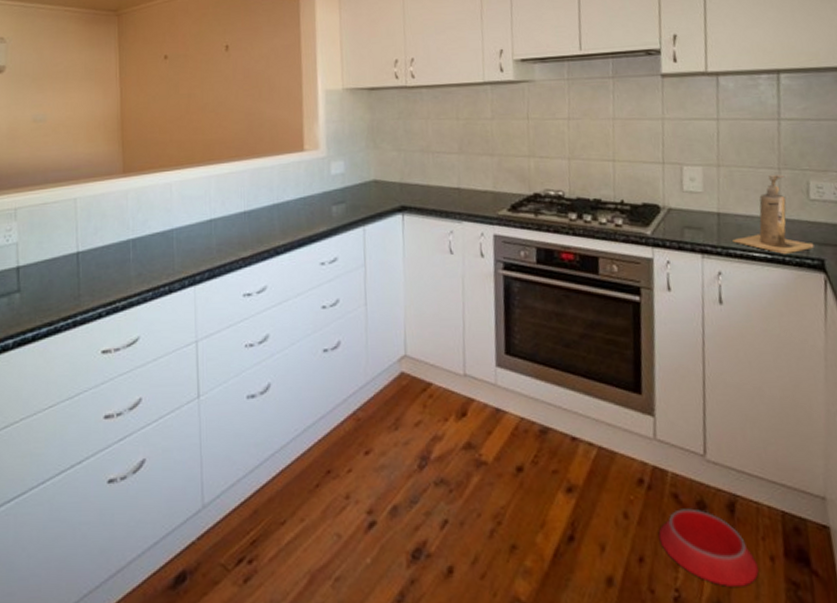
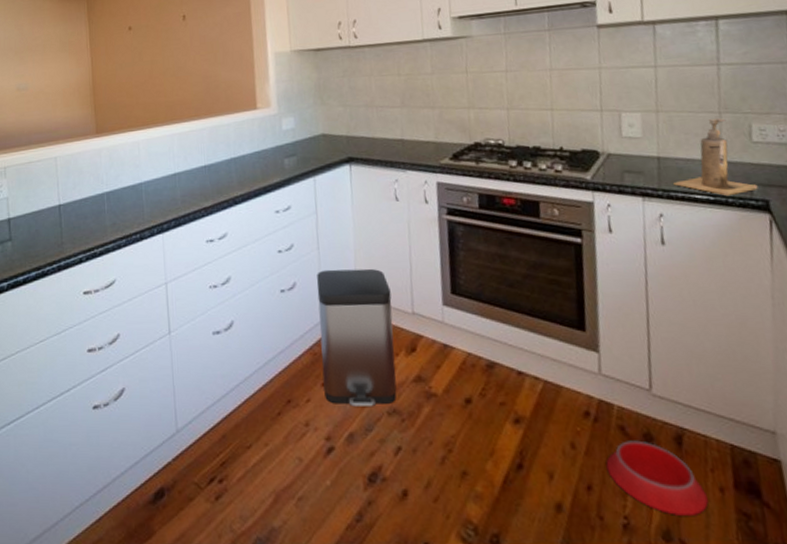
pedal bin: none [362,326,445,478] -> present [316,268,397,408]

